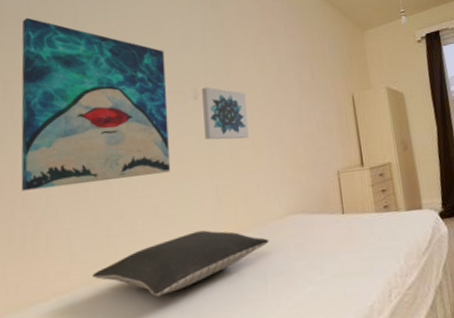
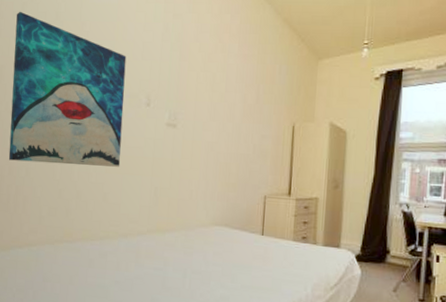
pillow: present [92,230,269,297] -> none [54,221,193,266]
wall art: present [201,87,249,140] -> none [151,96,192,150]

